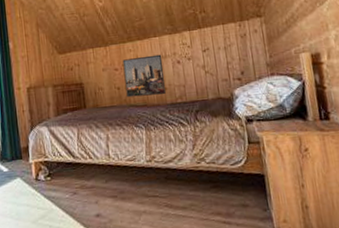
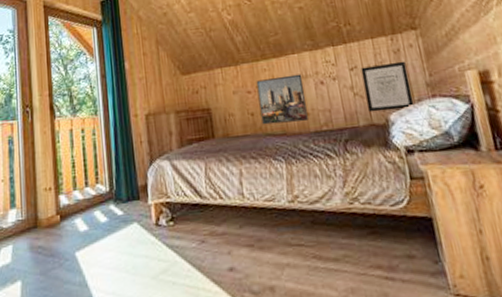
wall art: none [212,44,256,88] -> present [360,61,415,113]

